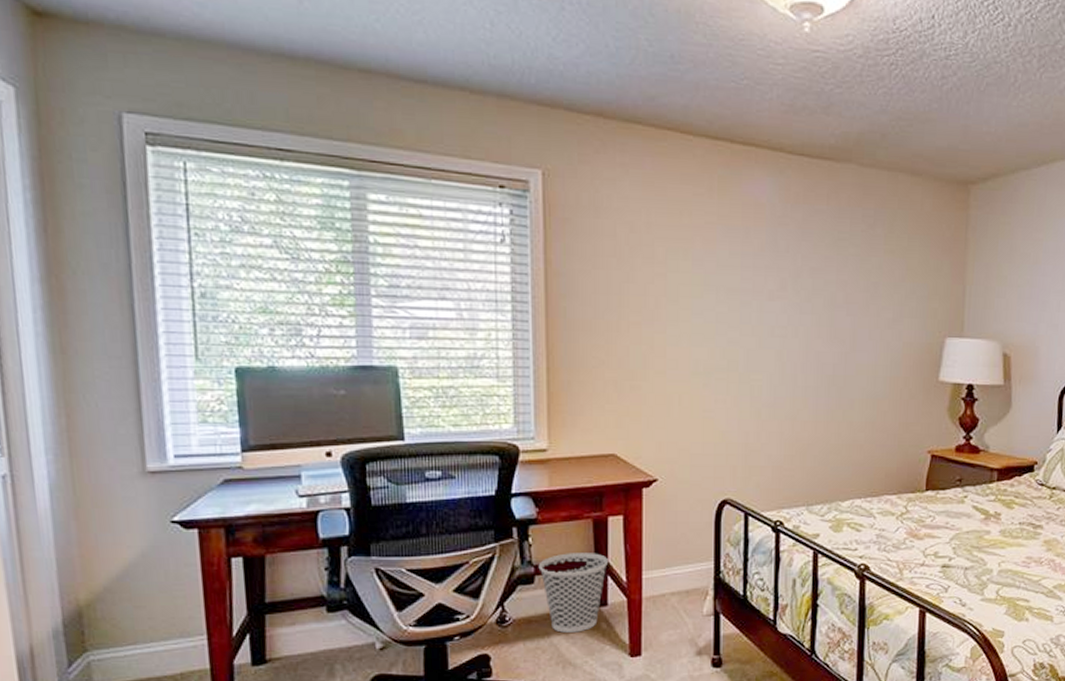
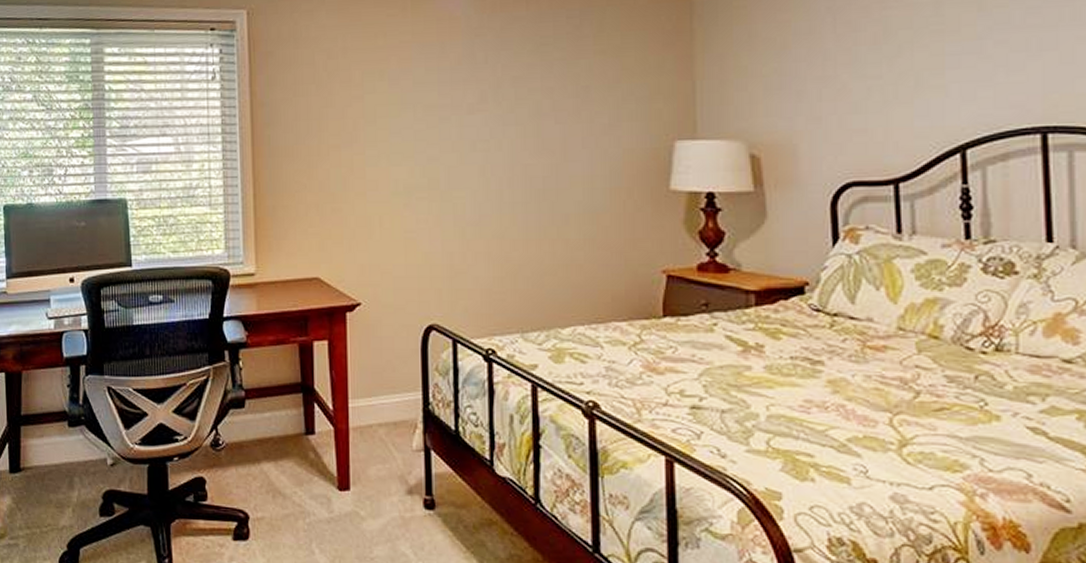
wastebasket: present [538,553,608,633] -> none [248,378,314,461]

